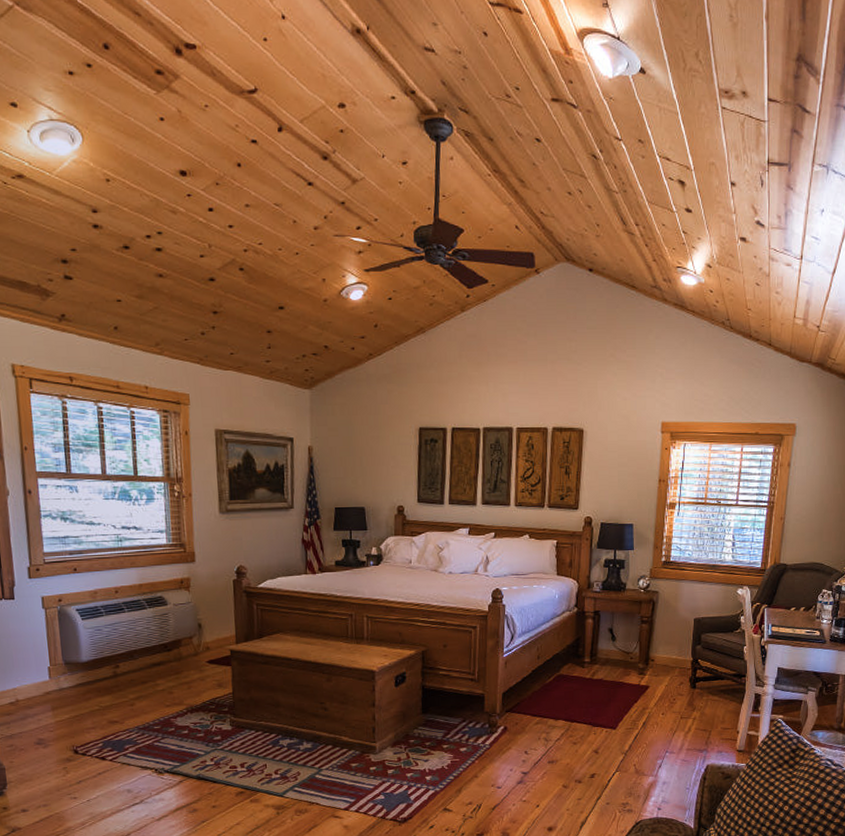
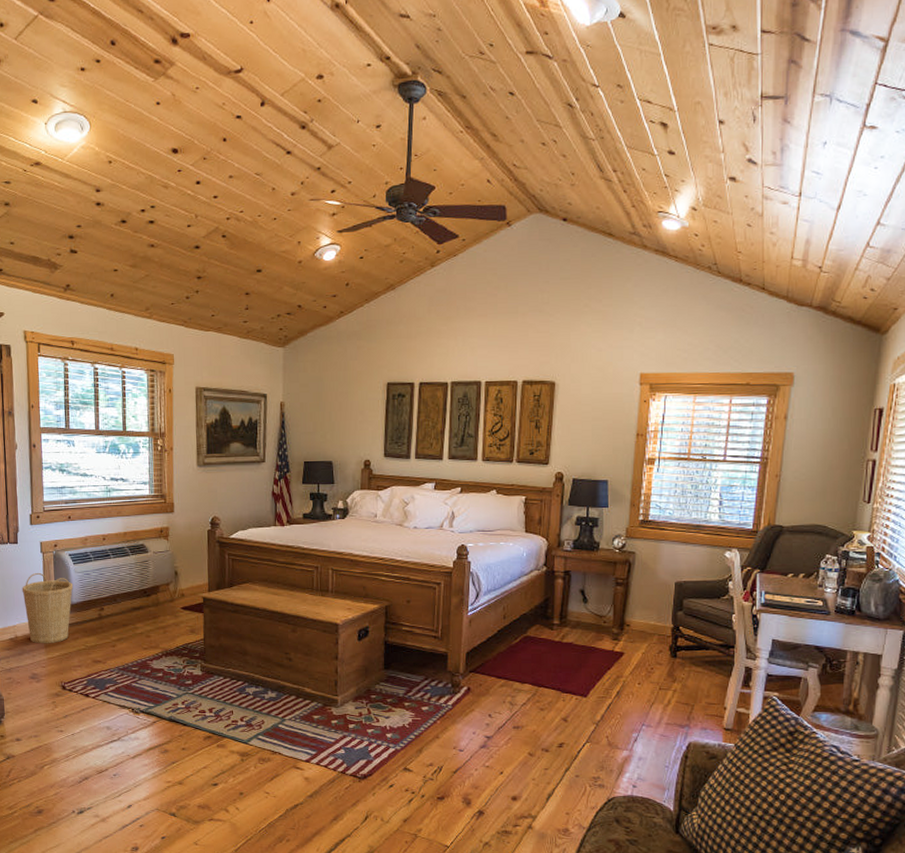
basket: none [21,630,83,707] -> present [22,572,74,644]

